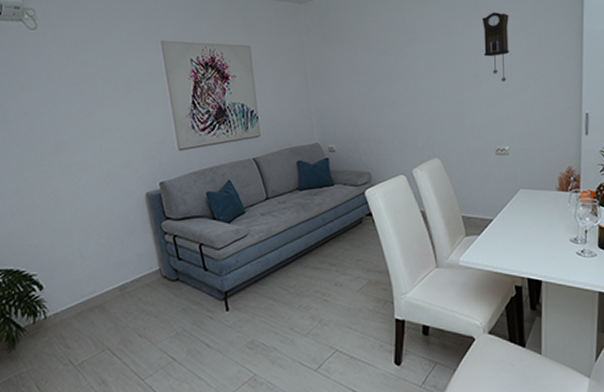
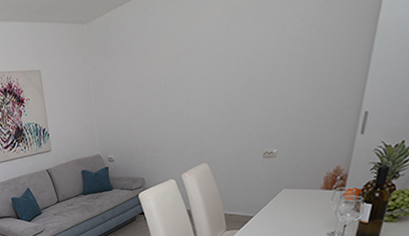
pendulum clock: present [482,12,510,82] -> none [261,10,294,85]

